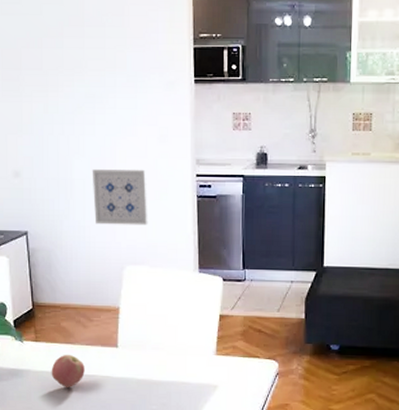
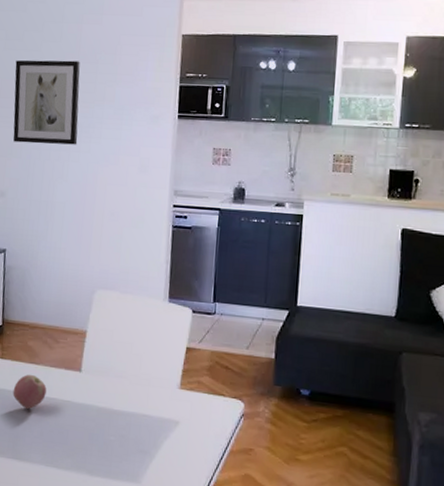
wall art: none [15,24,91,118] -> present [13,60,80,145]
wall art: present [92,168,148,226] -> none [71,194,125,252]

